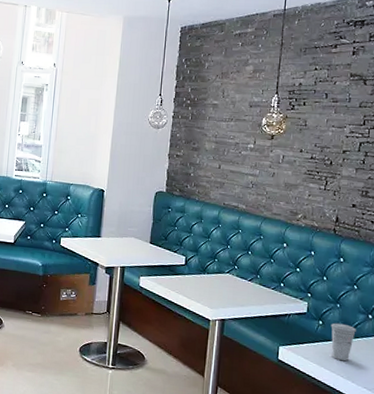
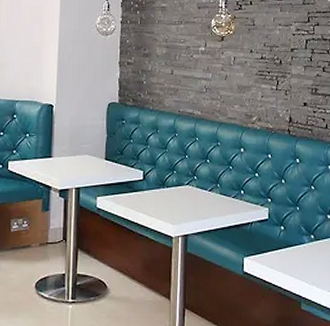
cup: present [331,322,356,361] -> none [292,226,317,266]

